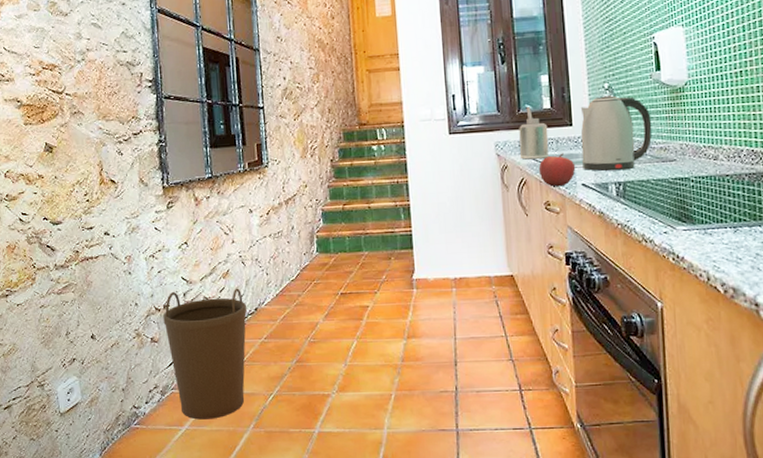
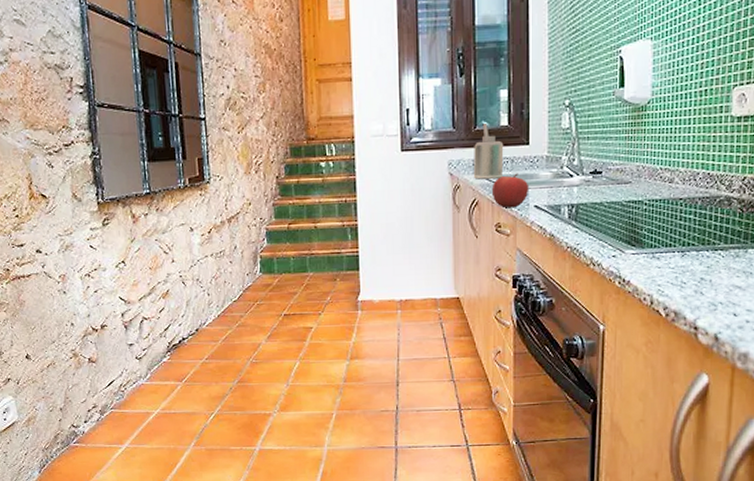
basket: present [163,288,248,420] -> none [100,308,188,438]
kettle: present [580,95,653,171] -> none [537,113,611,192]

